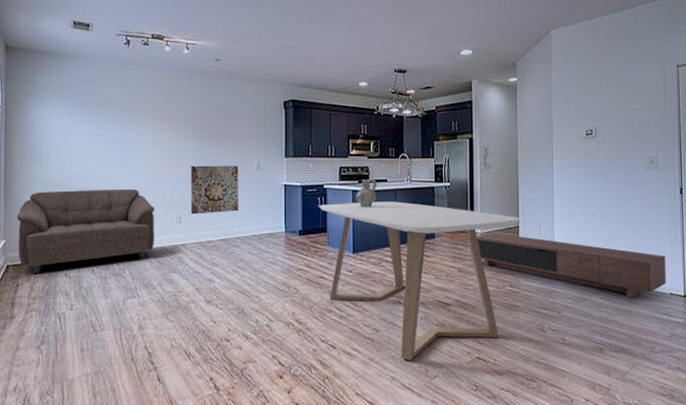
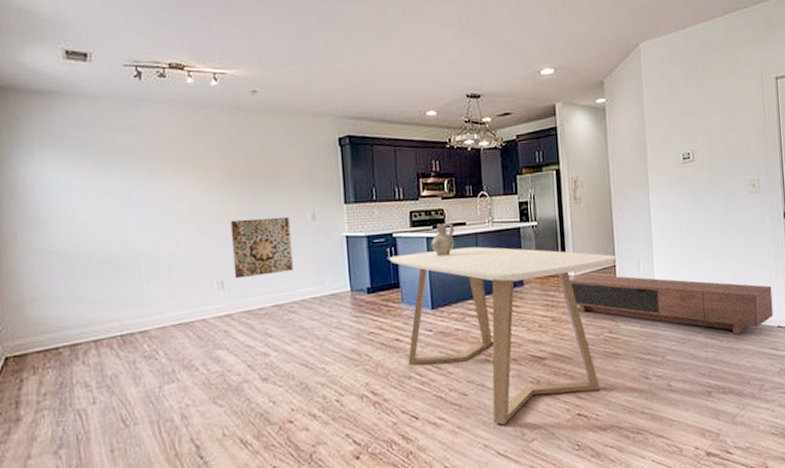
sofa: present [17,189,155,273] -> none [12,253,193,364]

